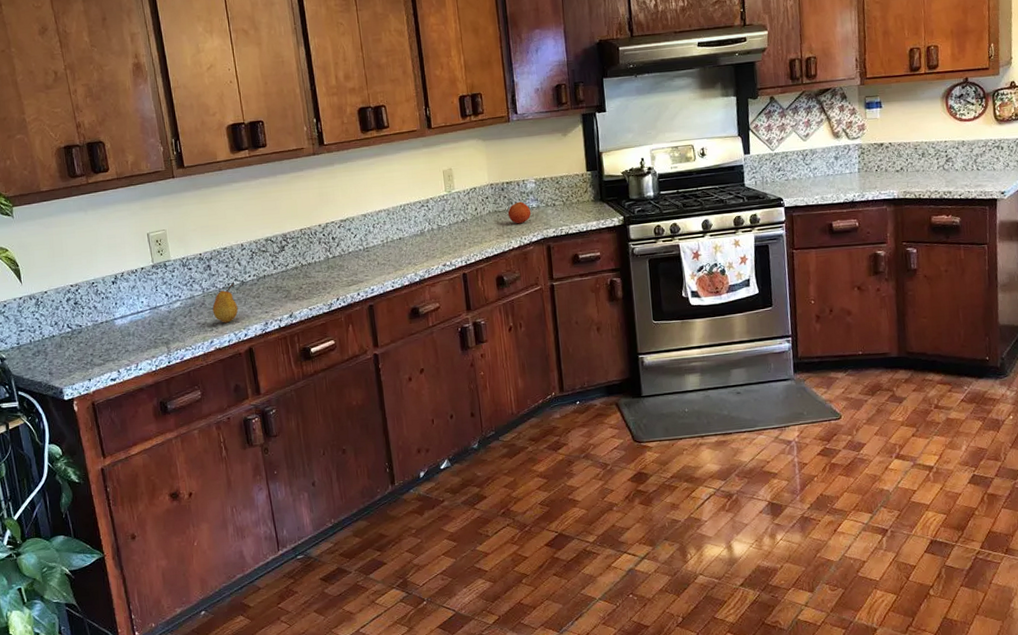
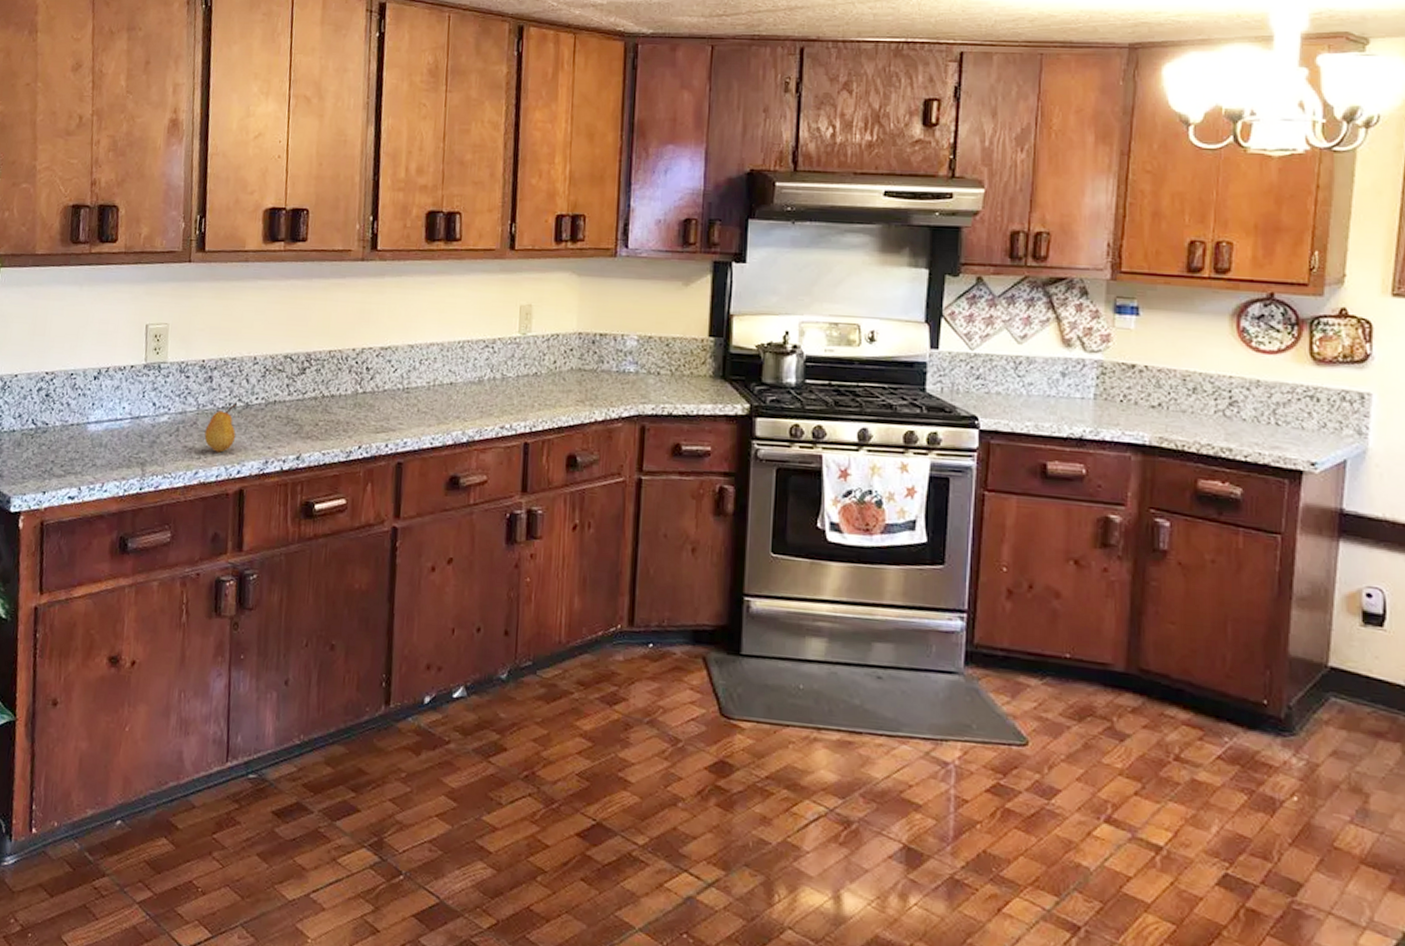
fruit: present [507,201,532,224] -> none [595,361,627,391]

